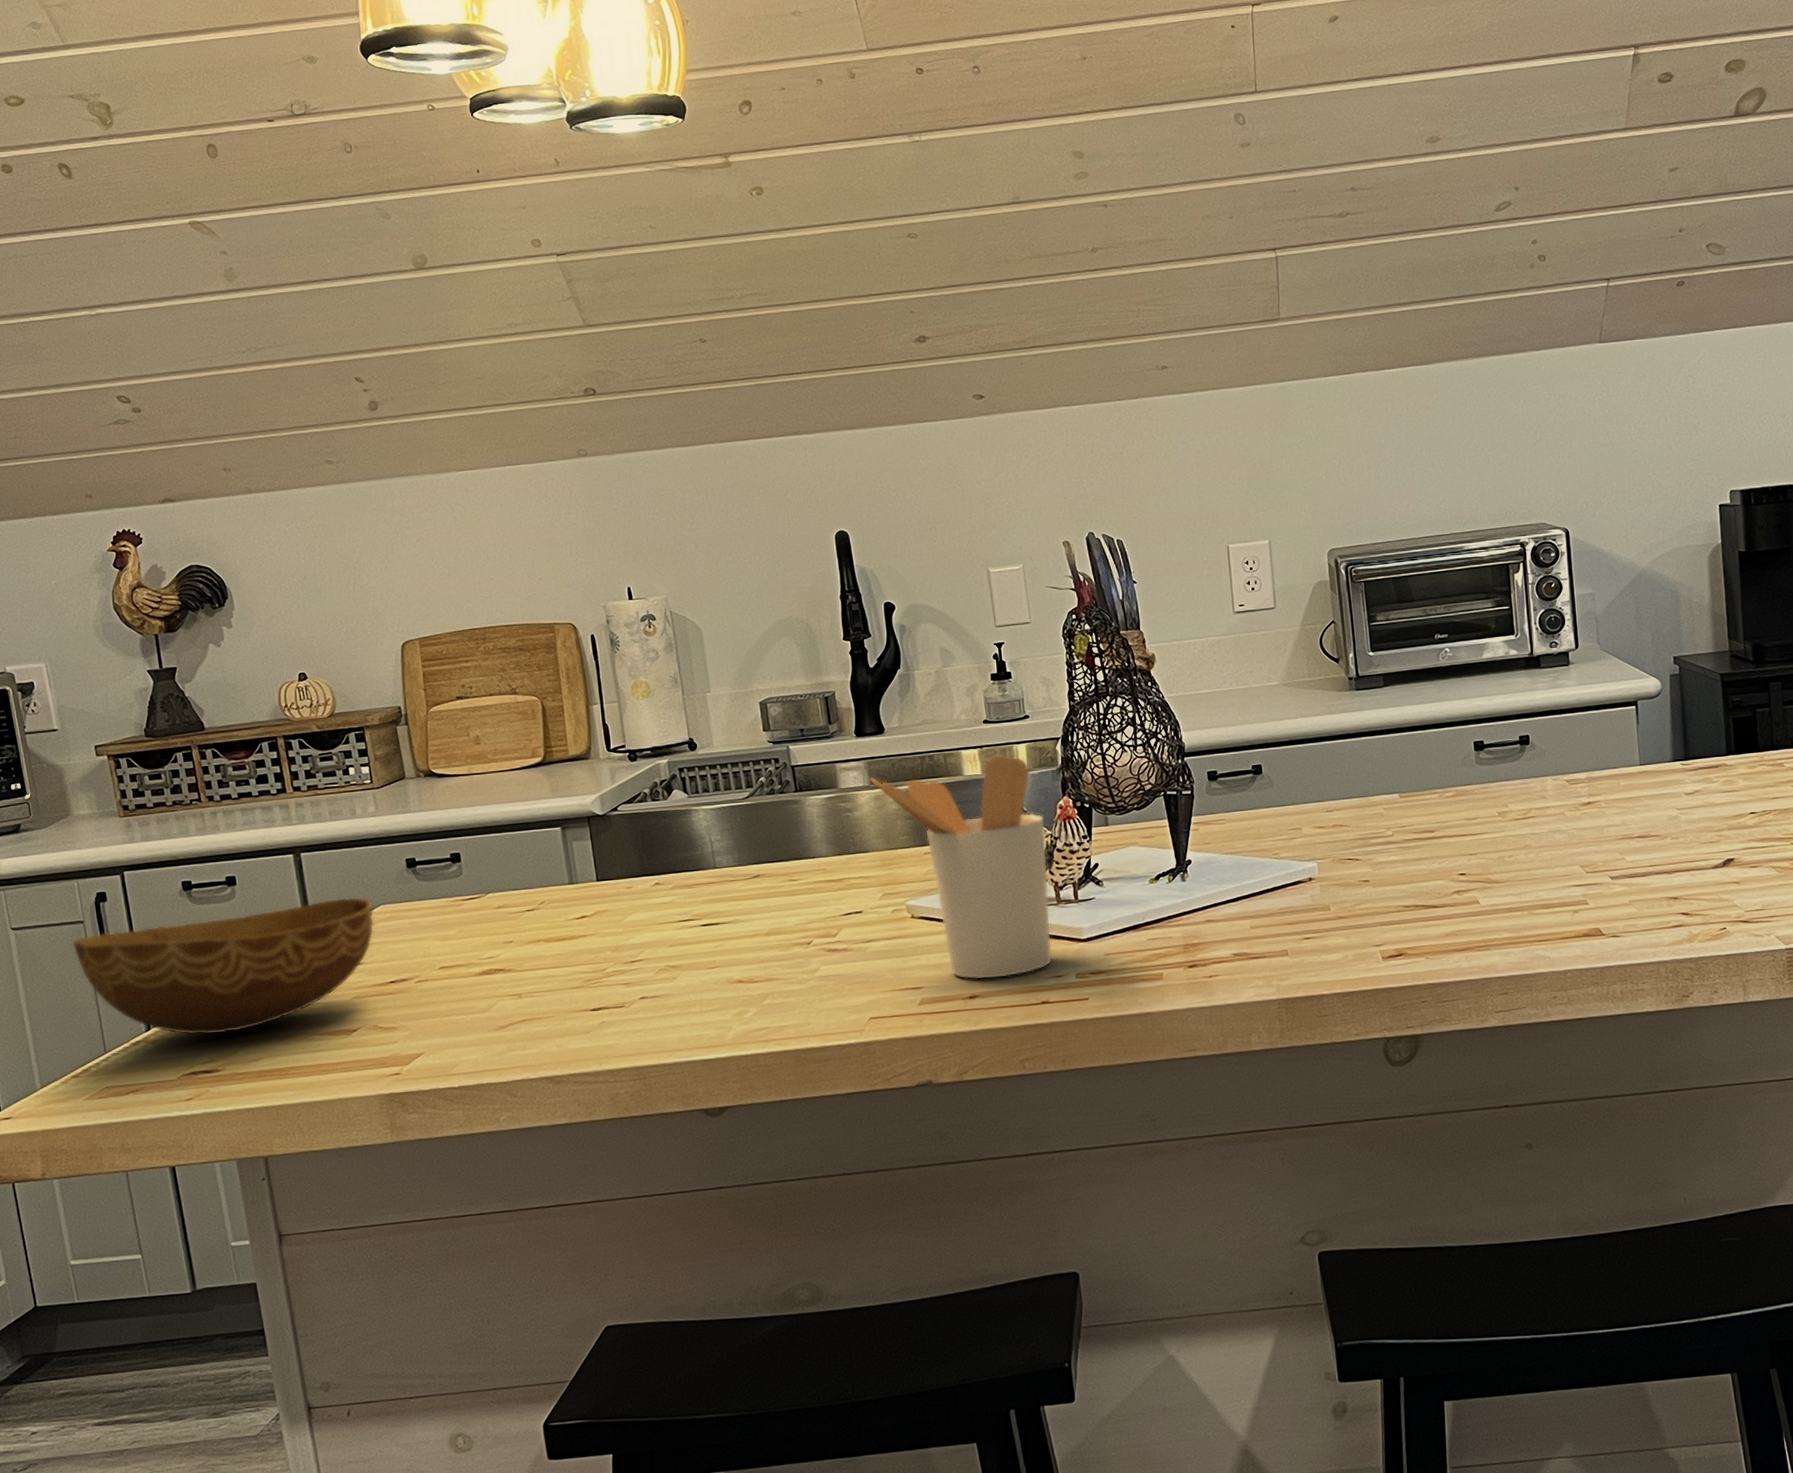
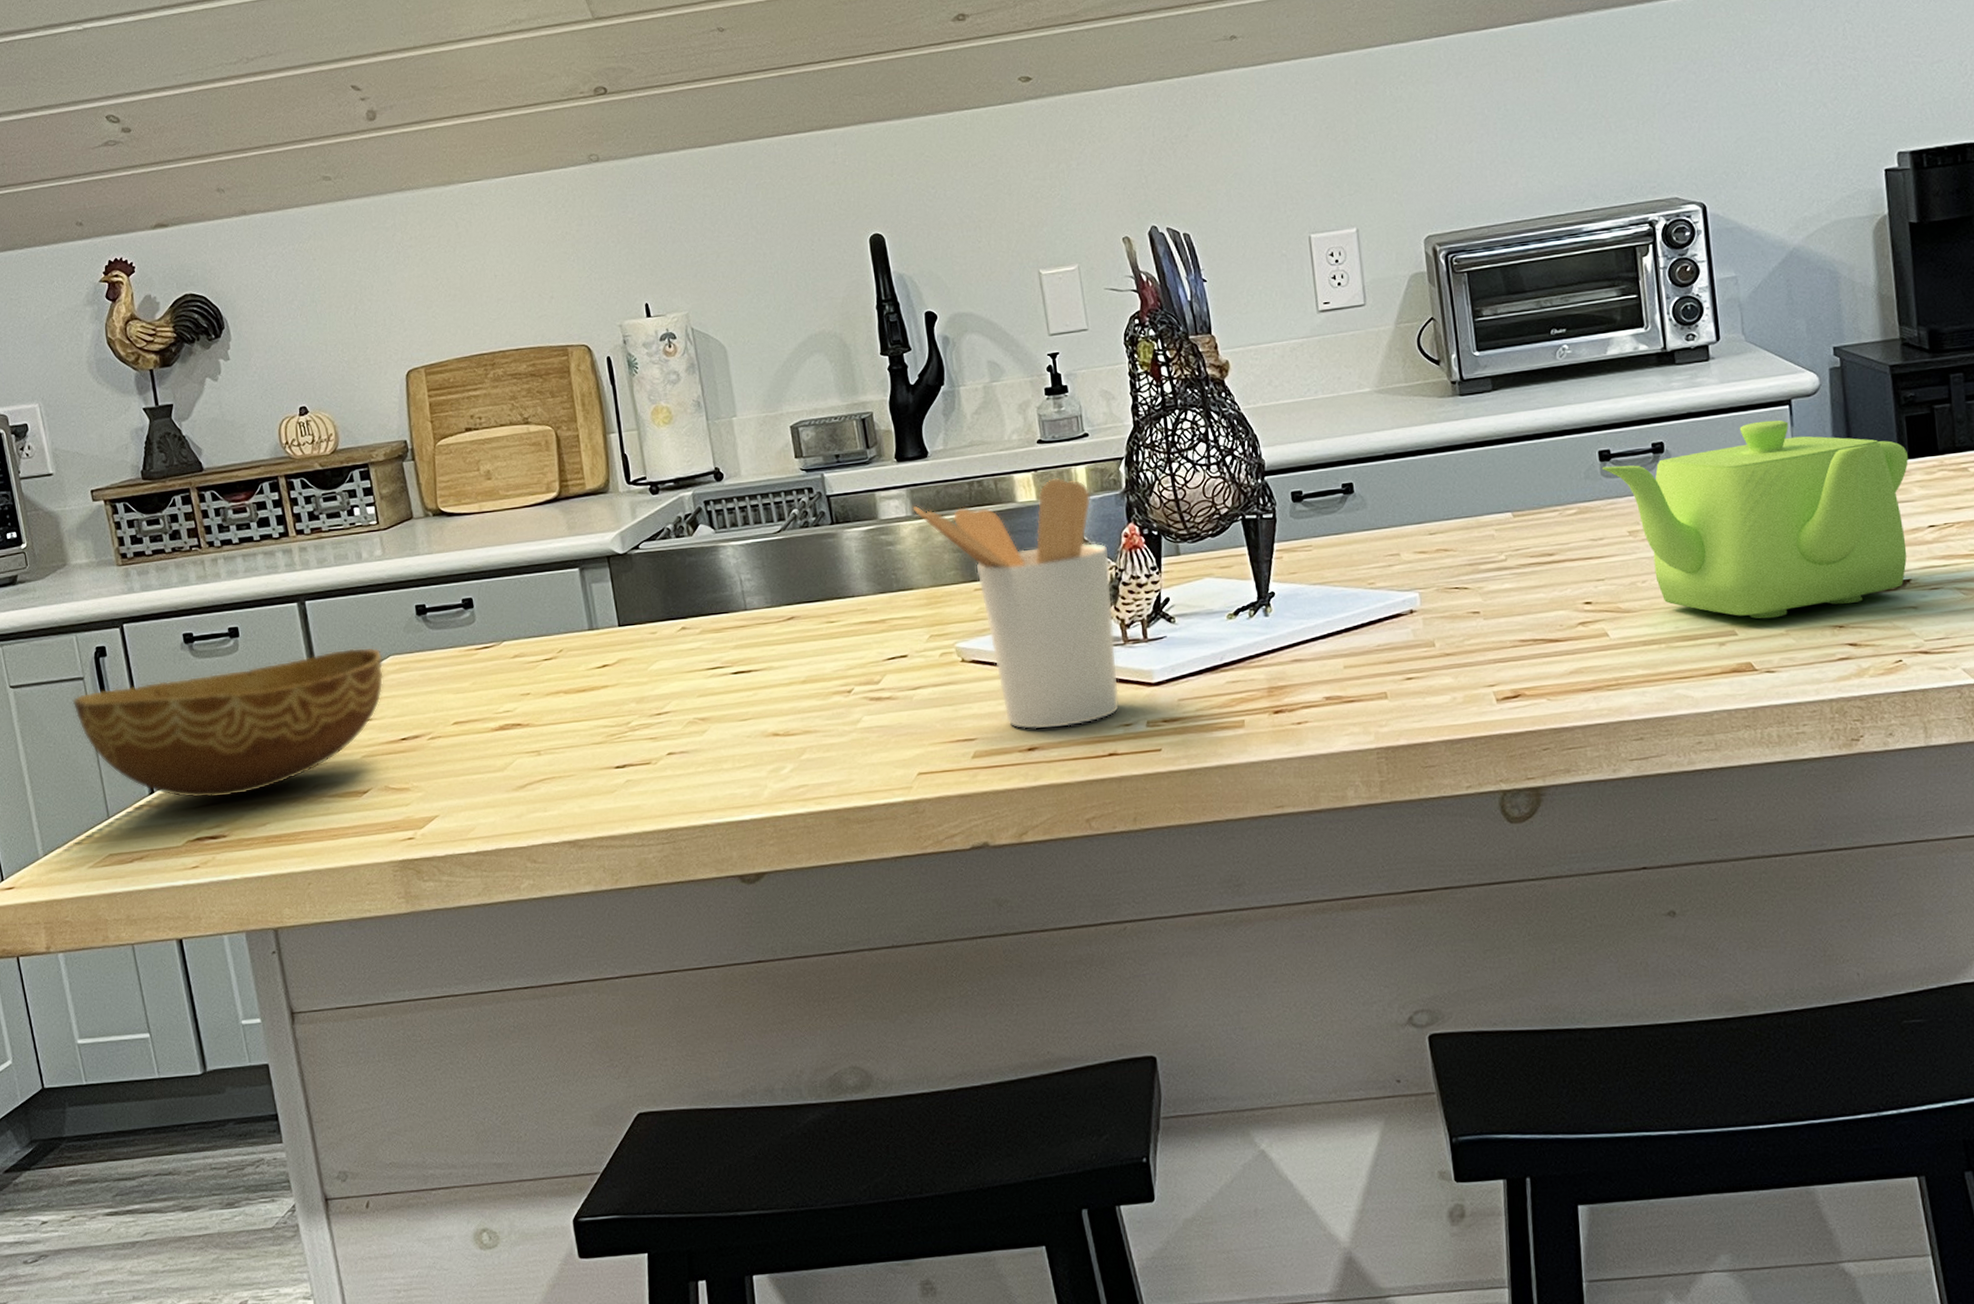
teapot: none [1476,718,1734,891] -> present [1602,420,1908,619]

